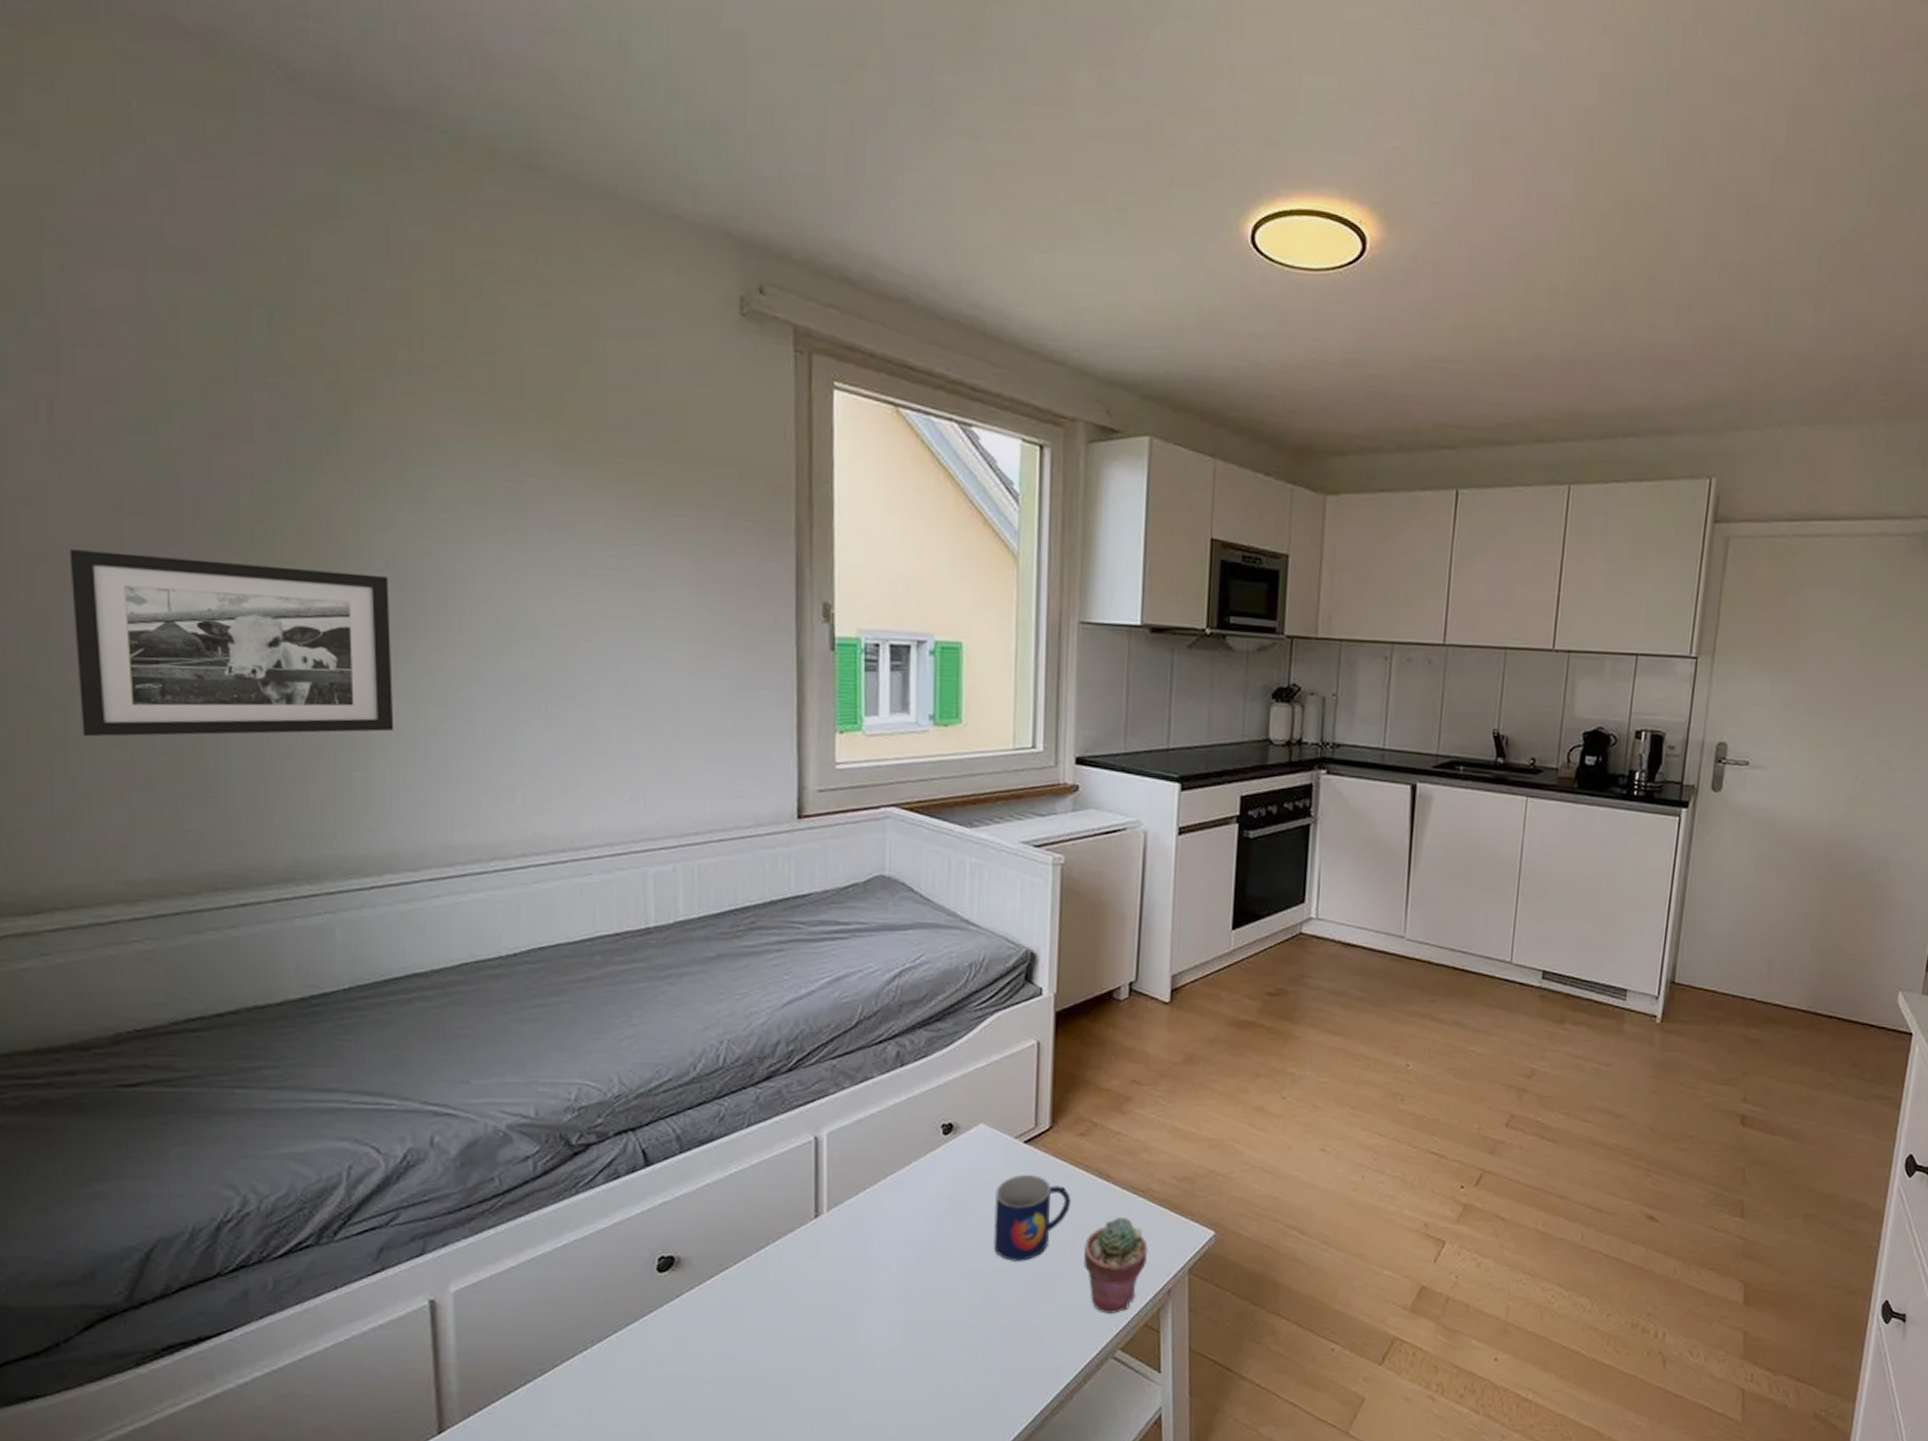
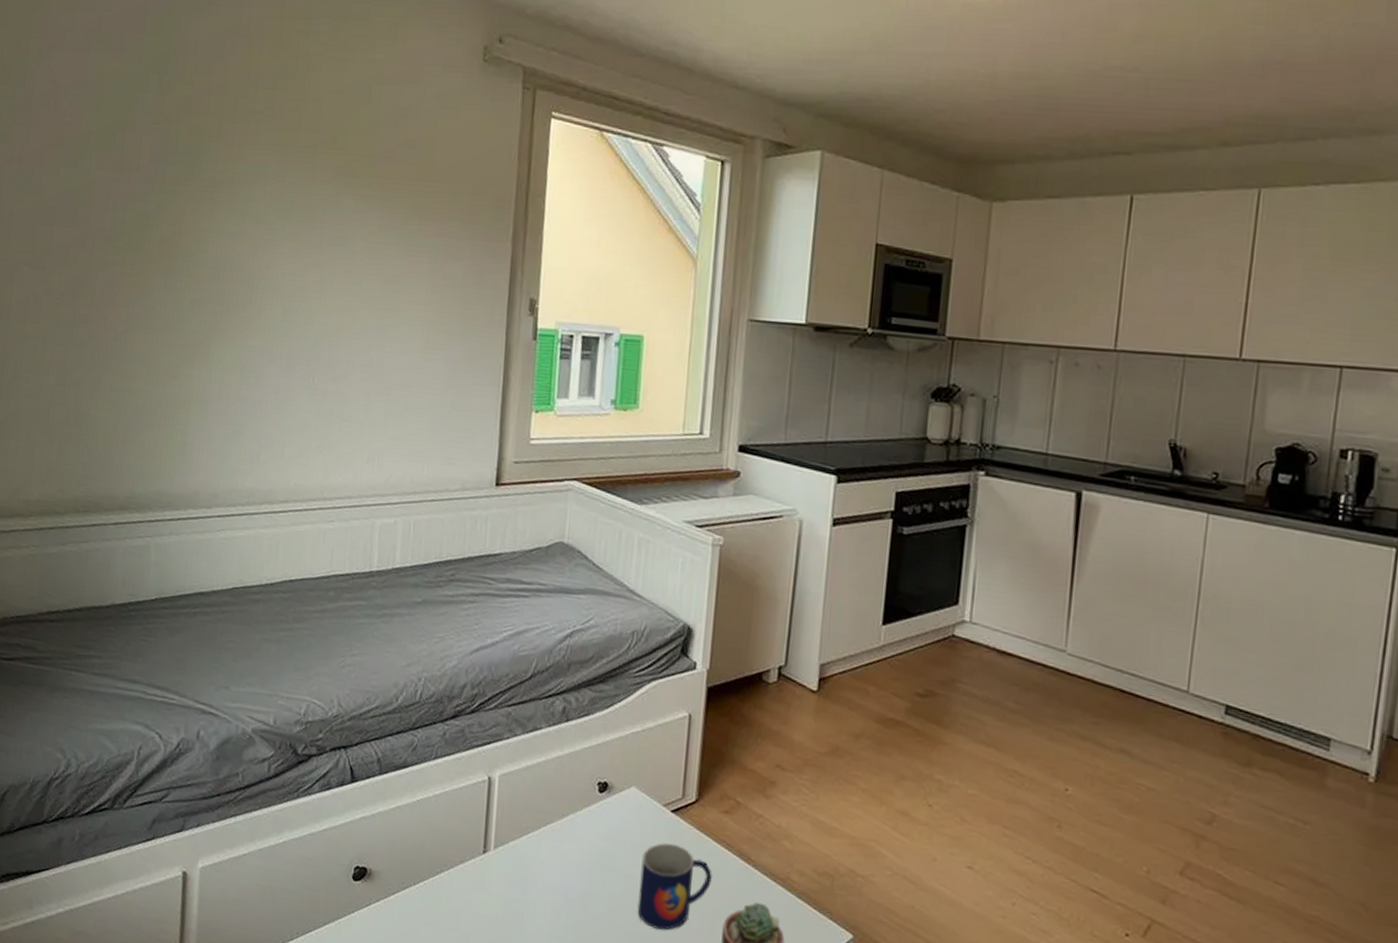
picture frame: present [69,549,394,737] -> none [11,252,215,395]

